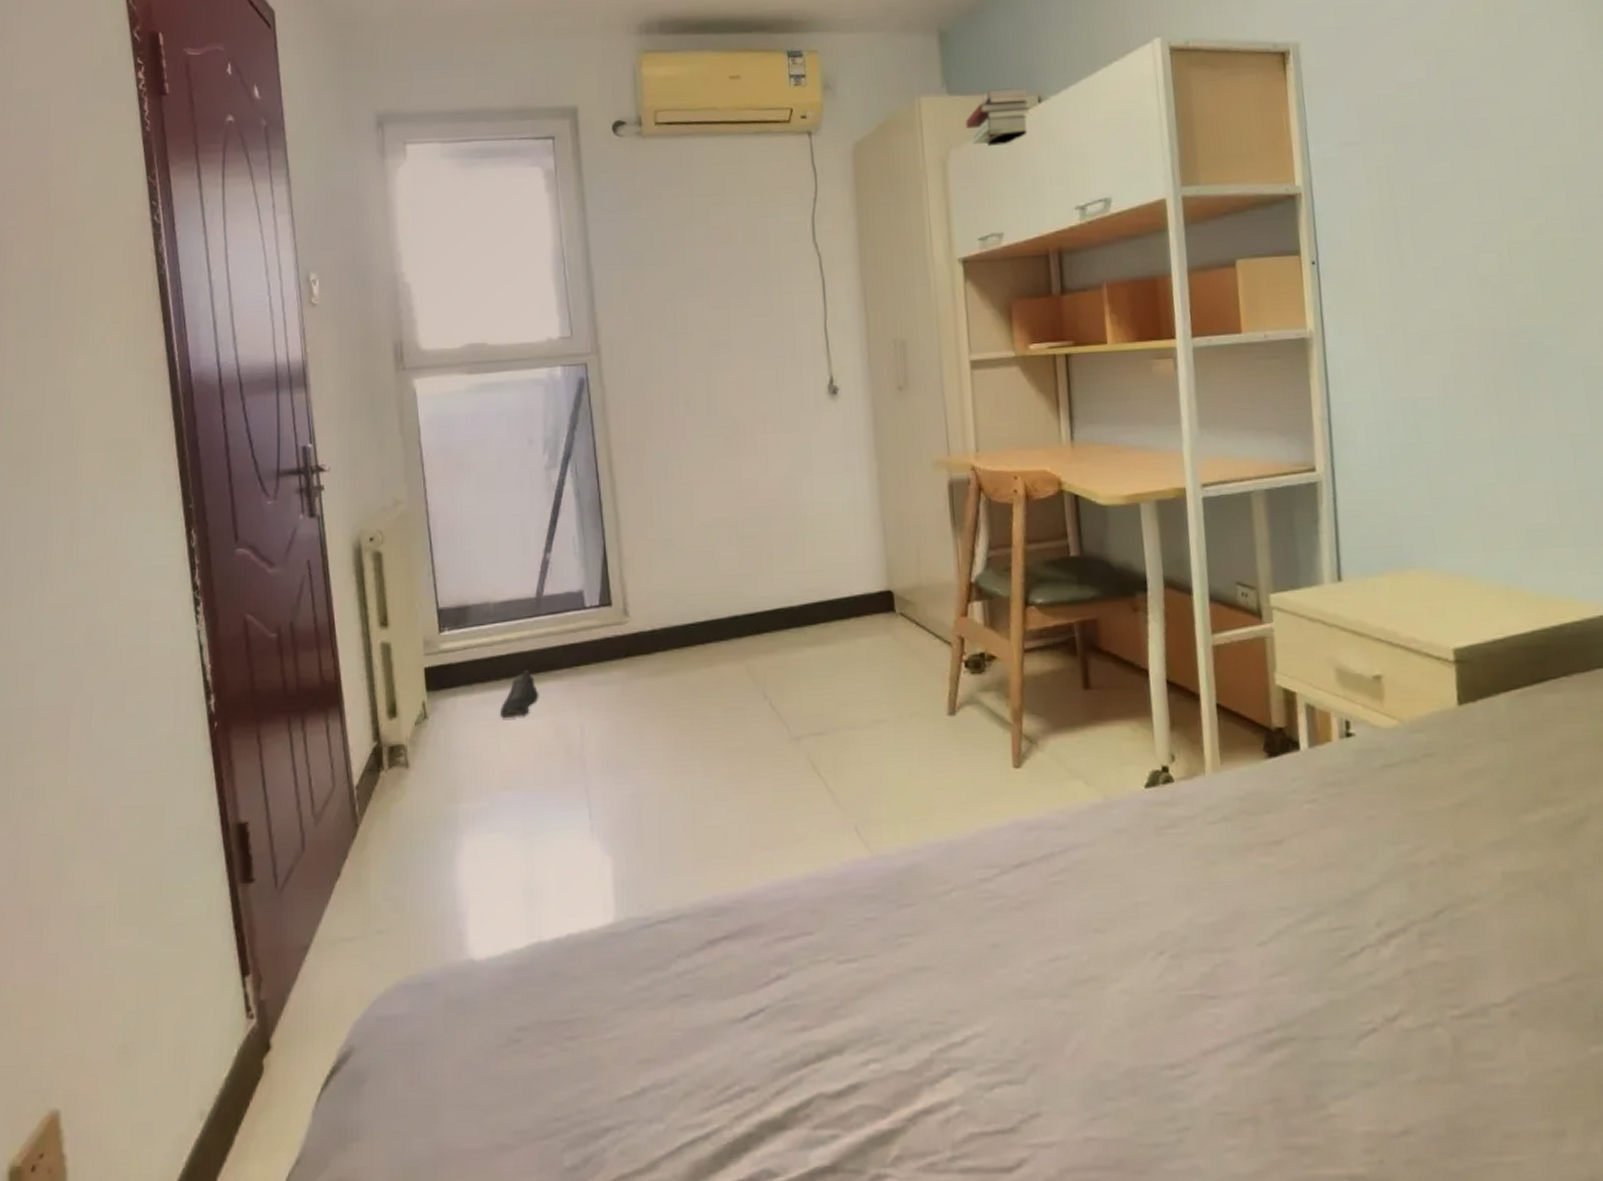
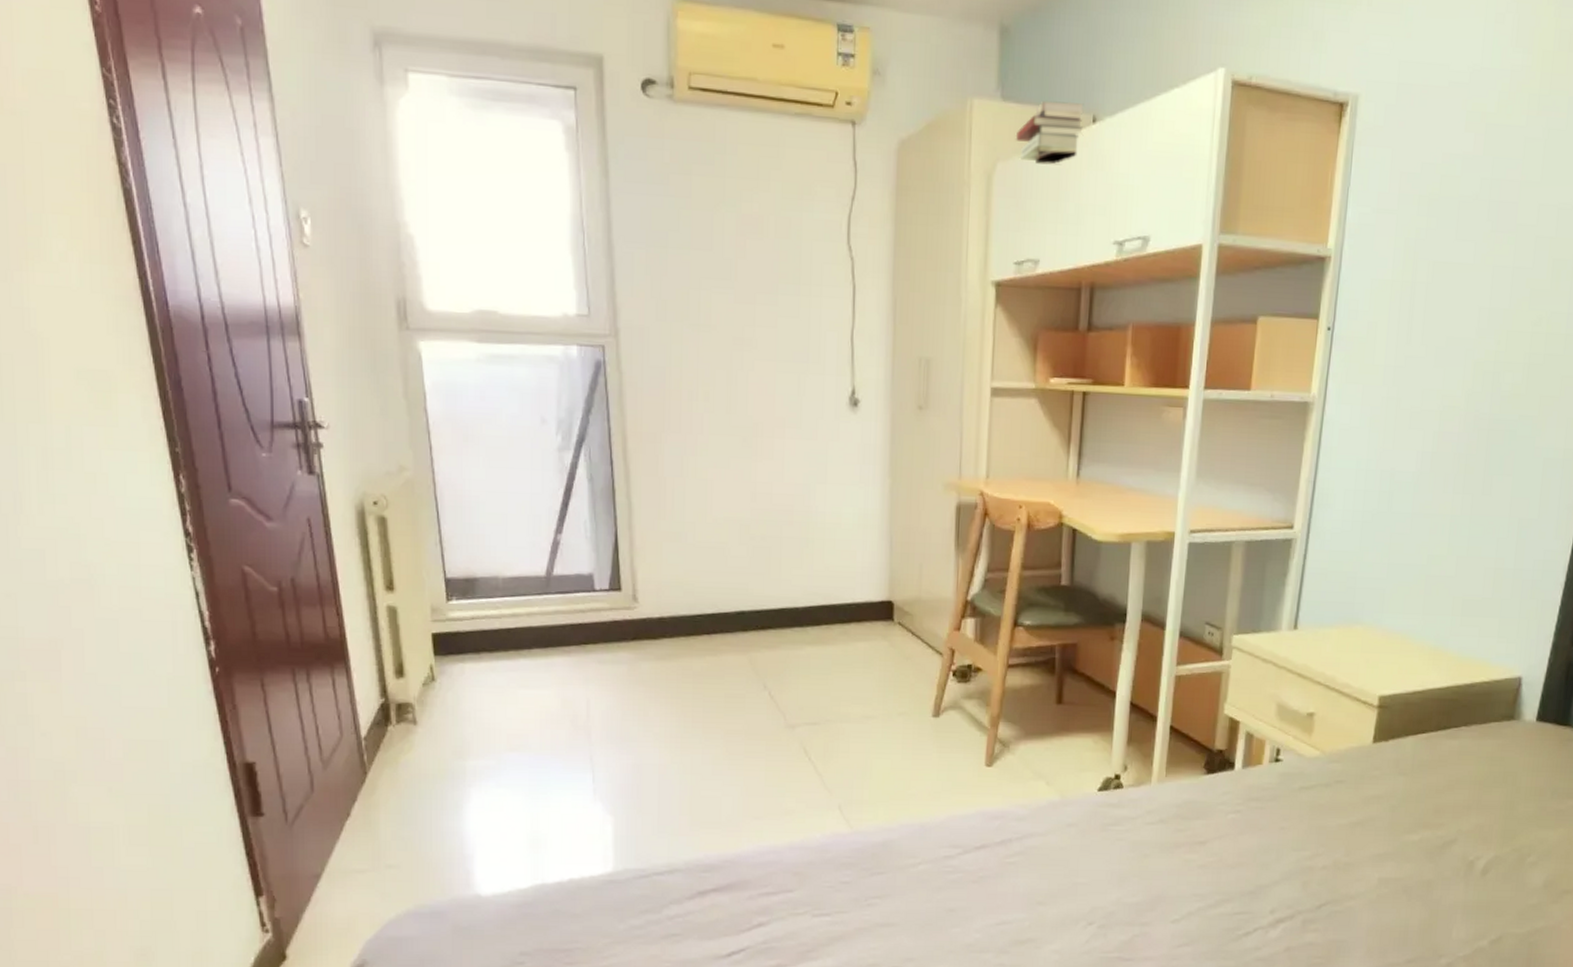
shoe: present [500,670,539,719] -> none [508,644,547,688]

